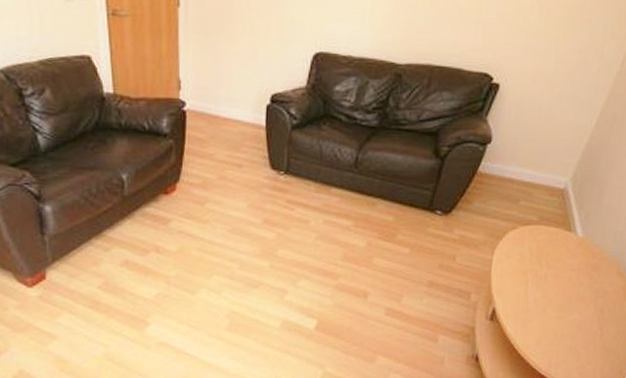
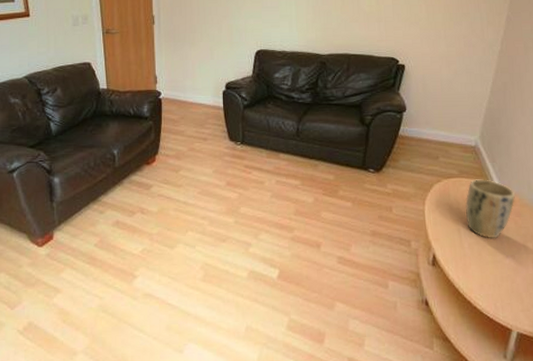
plant pot: none [537,227,597,294] -> present [465,179,515,239]

